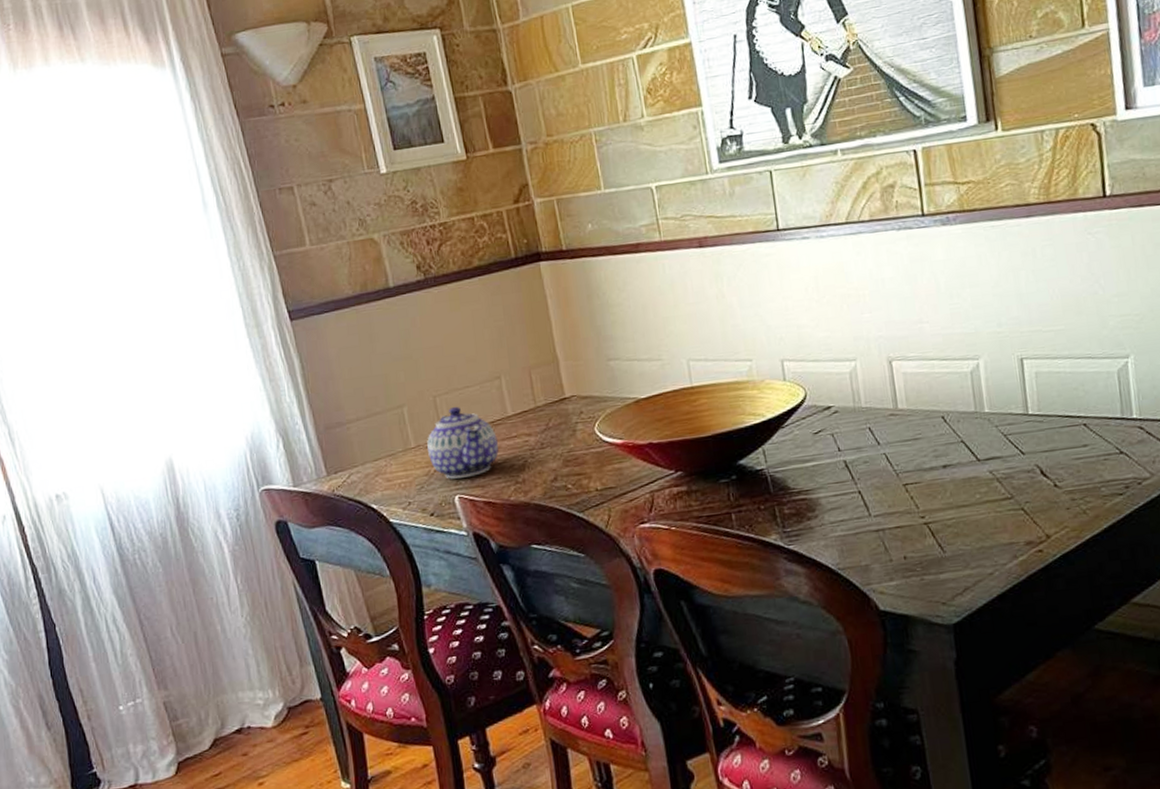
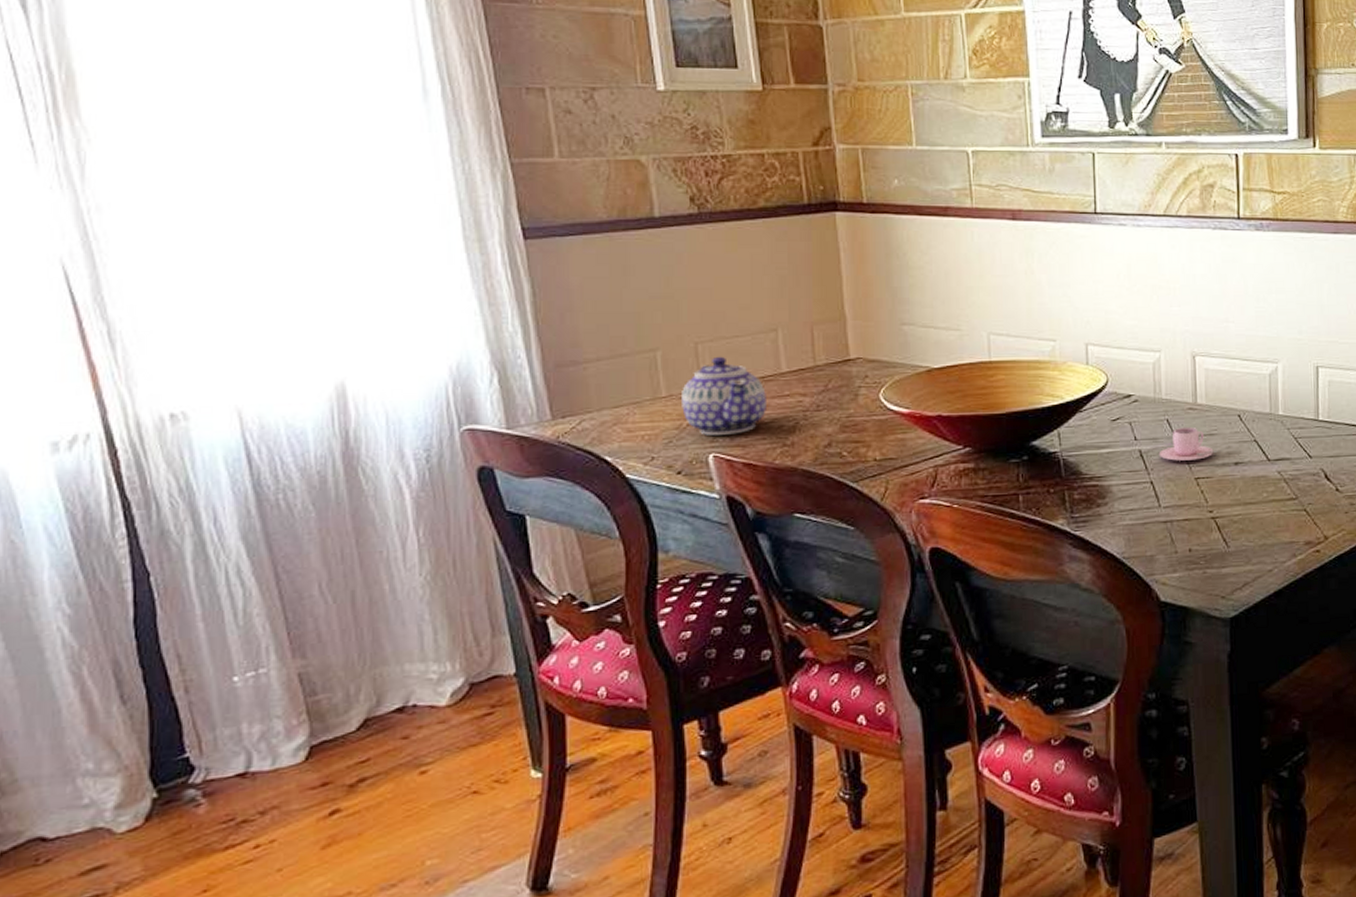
teacup: none [864,433,927,469] -> present [1158,427,1221,461]

